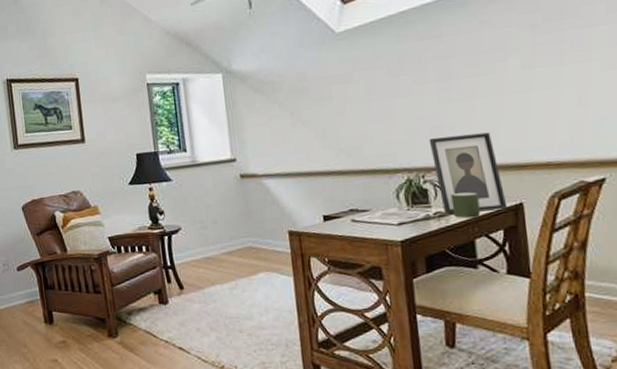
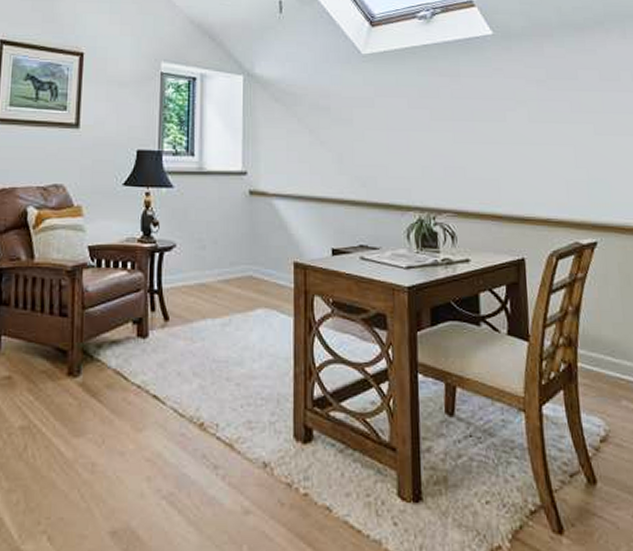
picture frame: present [428,132,508,214] -> none [441,179,511,264]
mug: present [451,192,481,219] -> none [459,240,486,269]

